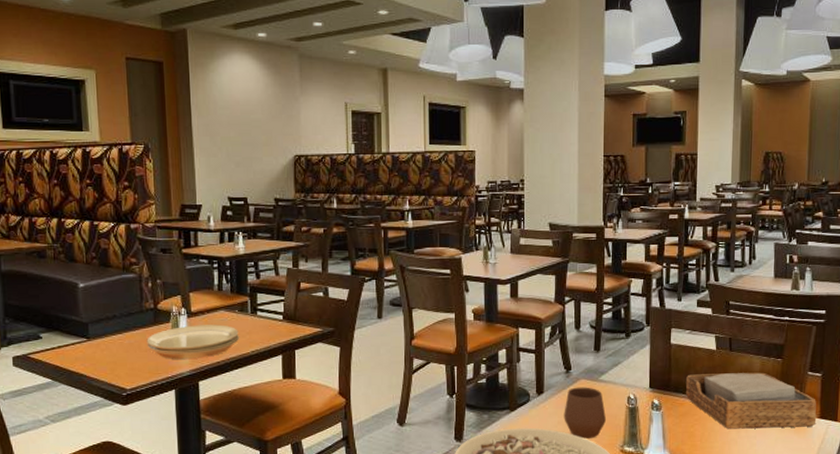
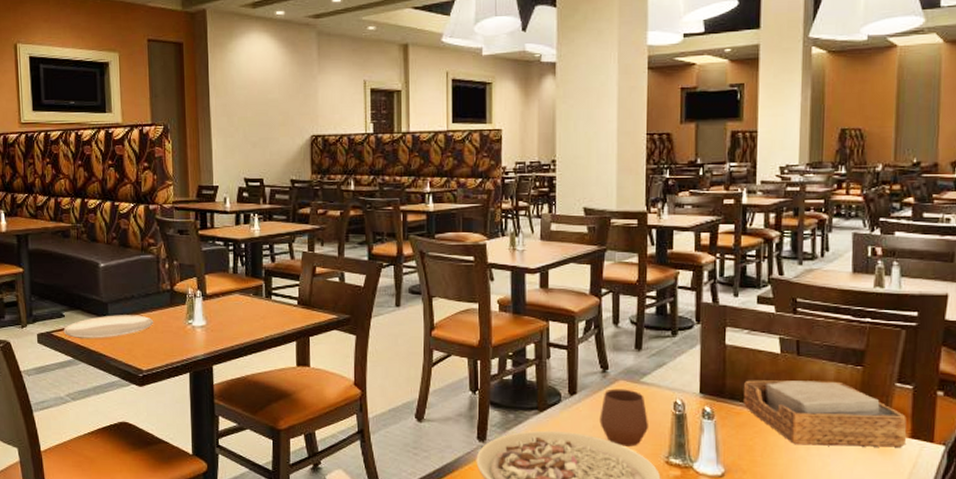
plate: none [41,334,138,361] -> present [63,315,154,340]
plate: present [146,324,240,359] -> none [163,308,254,342]

